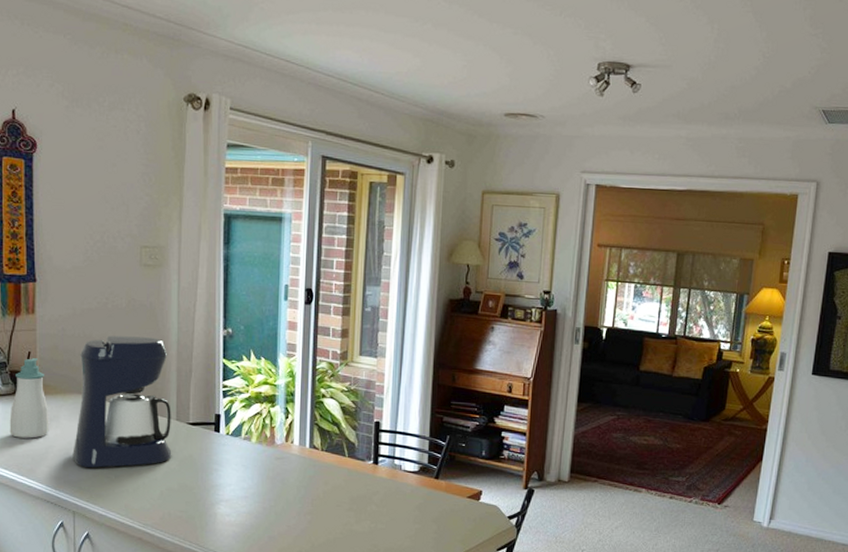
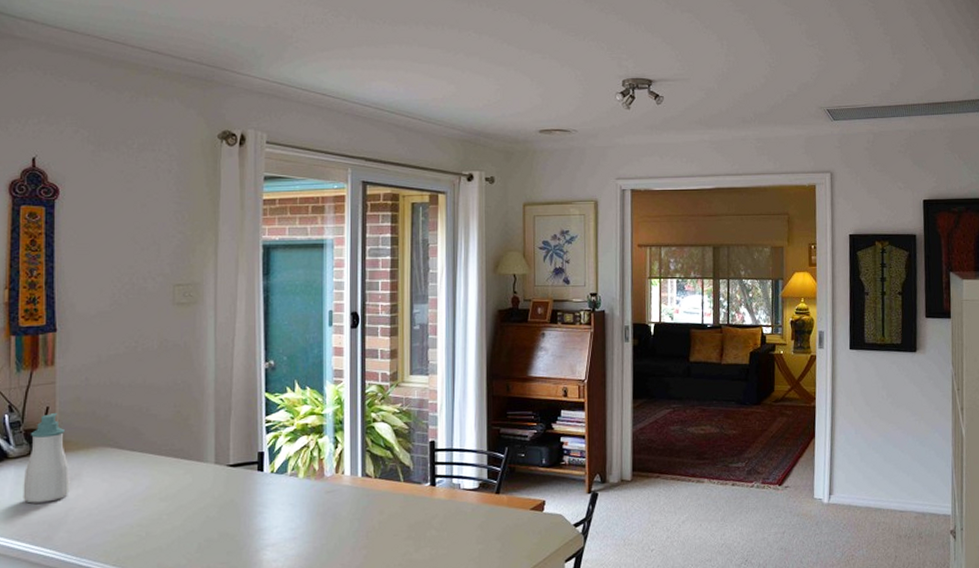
coffee maker: present [72,335,172,468] -> none [96,378,211,527]

